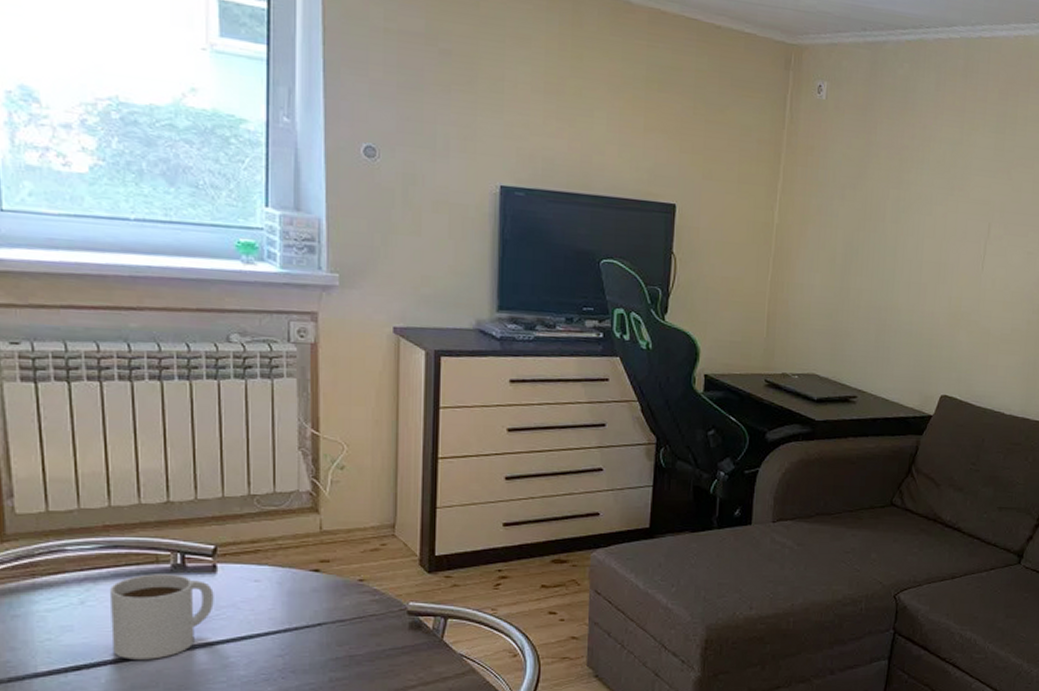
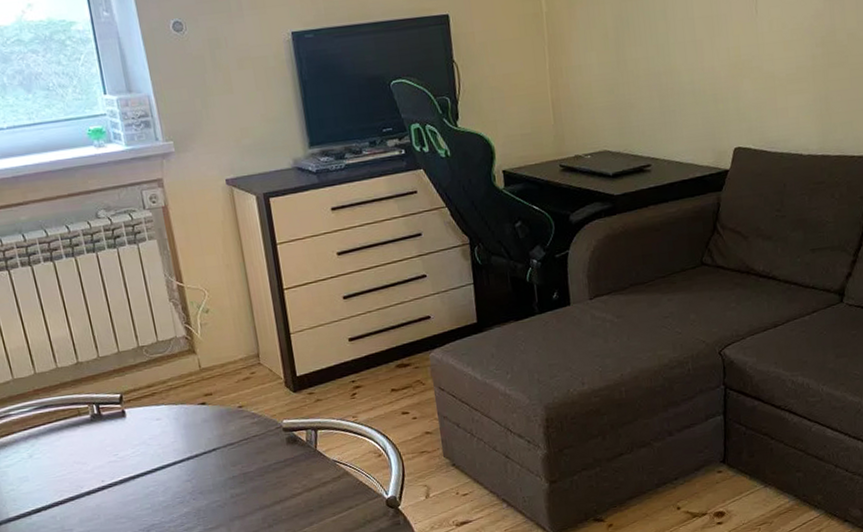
mug: present [111,574,214,660] -> none [49,422,129,499]

